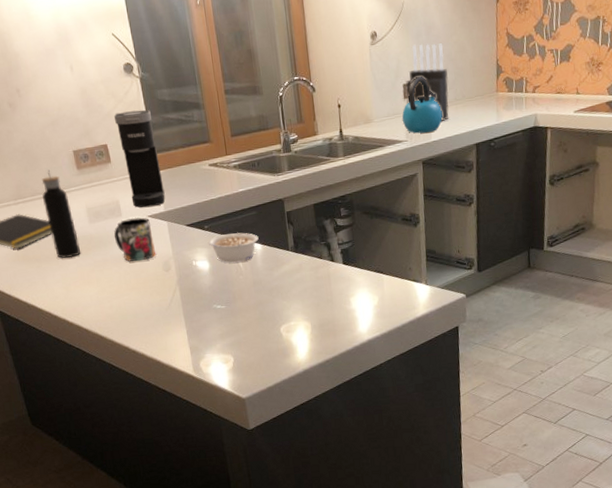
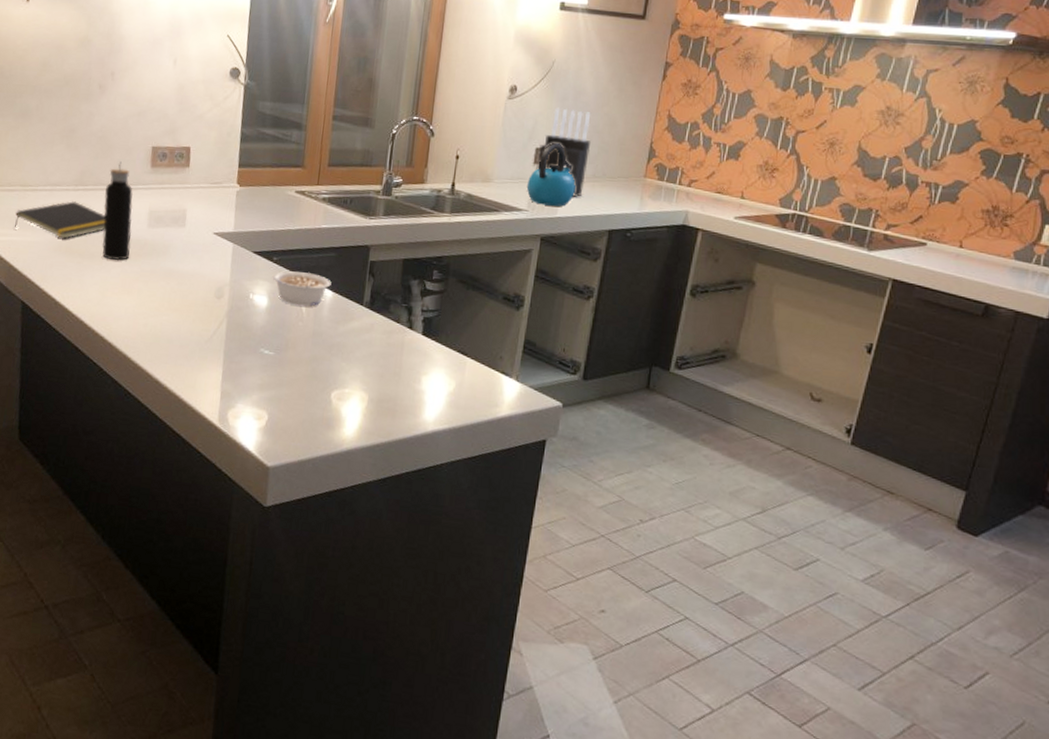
coffee maker: present [113,110,166,208] -> none [201,116,247,225]
mug: present [114,217,156,262] -> none [170,231,214,281]

